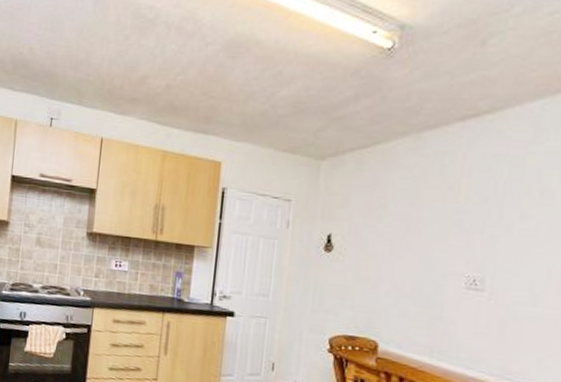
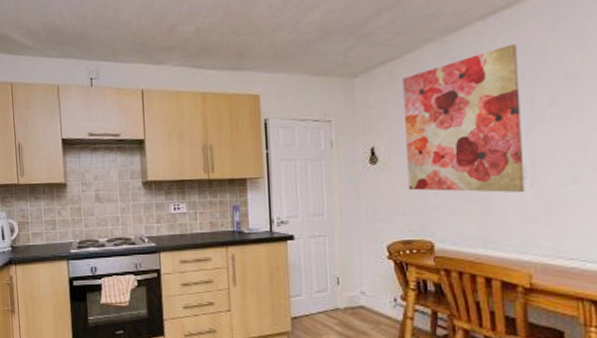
wall art: none [360,151,494,306] -> present [402,44,525,193]

